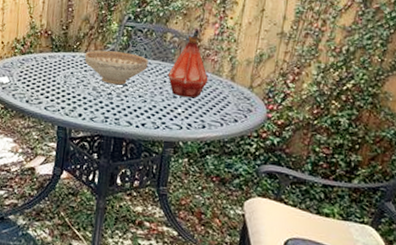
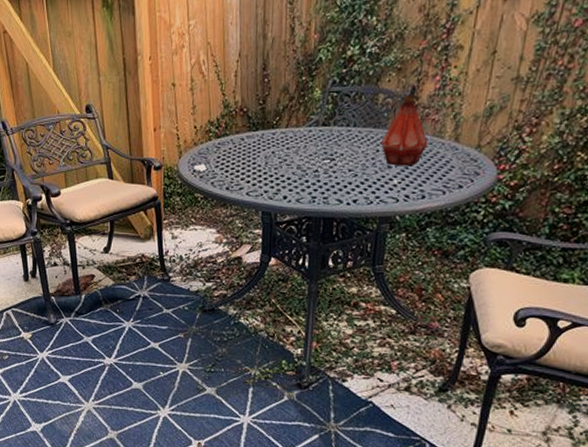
decorative bowl: present [84,50,148,85] -> none [285,122,358,160]

